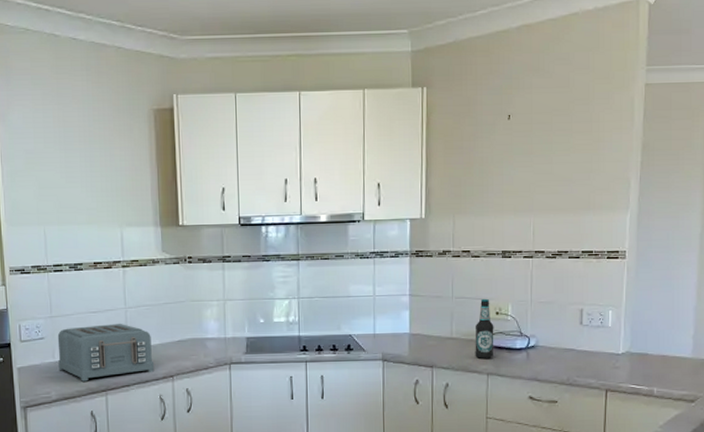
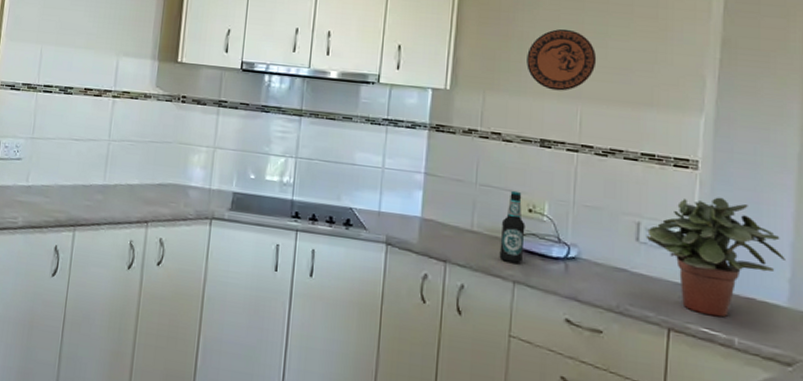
toaster: present [57,324,155,382] -> none [30,152,131,214]
decorative plate: none [487,150,544,207] -> present [527,29,597,91]
potted plant: none [587,279,690,375] -> present [646,197,785,318]

